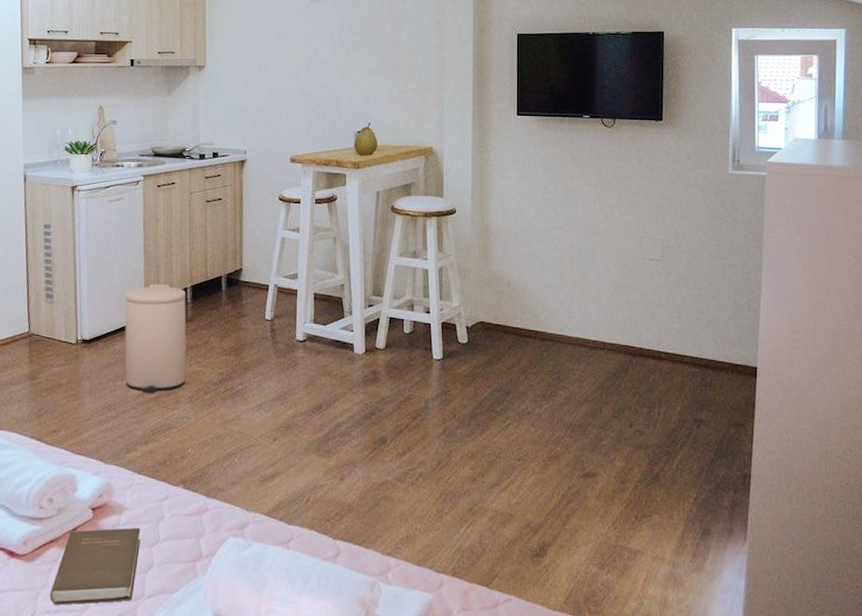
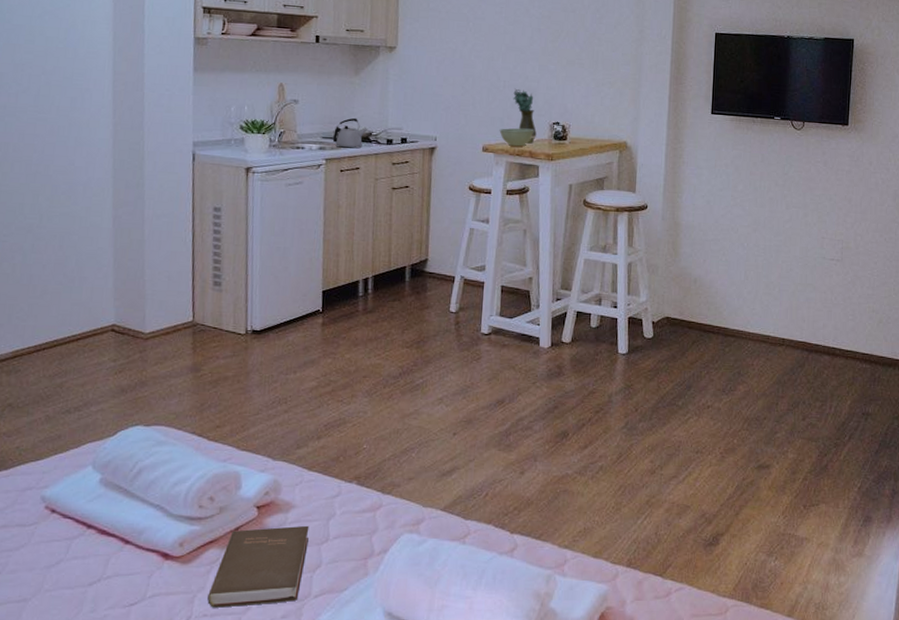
pedal bin: present [124,283,187,393] -> none [298,272,367,387]
kettle: none [150,135,181,165] -> present [333,118,367,149]
bowl: none [306,138,340,158] -> present [499,128,534,149]
vase: none [318,99,342,153] -> present [513,88,537,144]
fruit: present [354,122,377,156] -> none [549,114,572,148]

